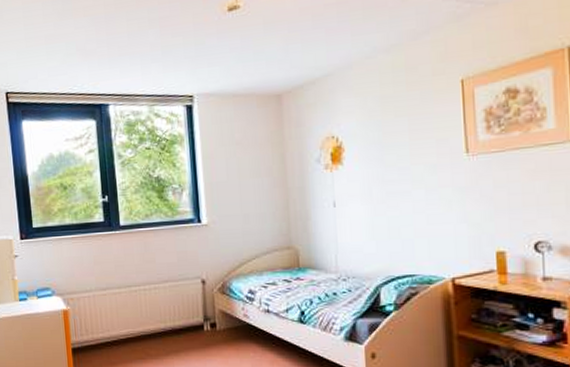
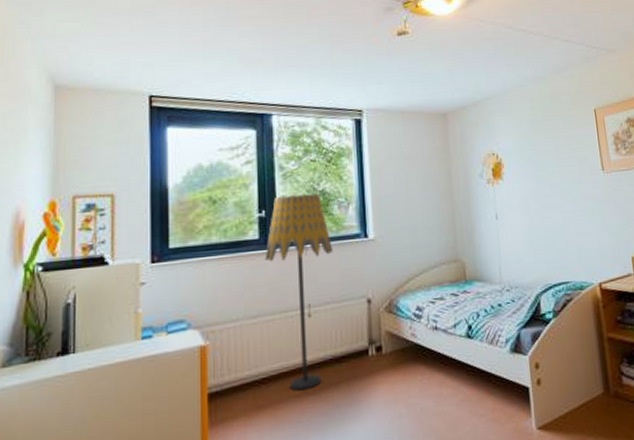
floor lamp: none [109,180,170,354] -> present [264,193,334,392]

